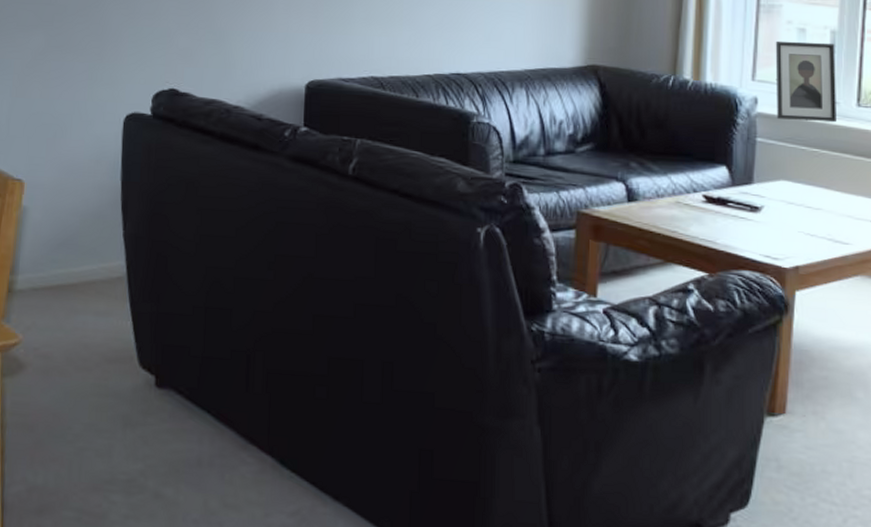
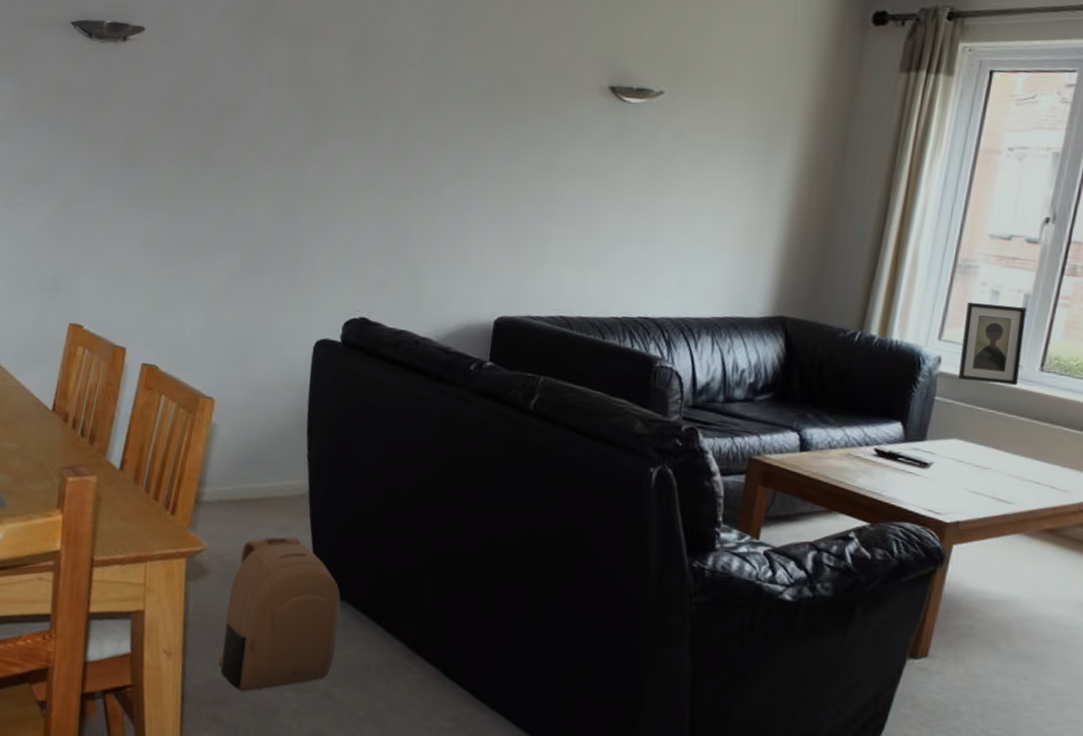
backpack: none [39,322,167,498] -> present [218,536,341,692]

